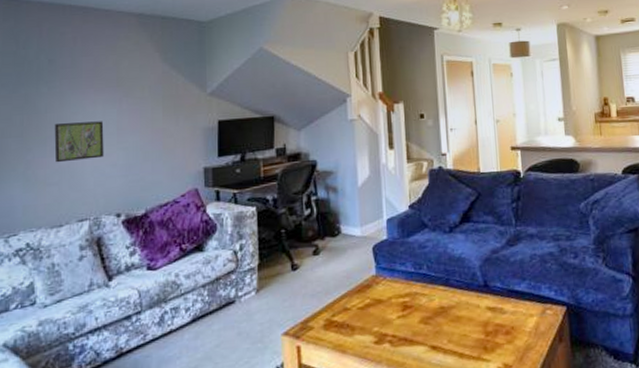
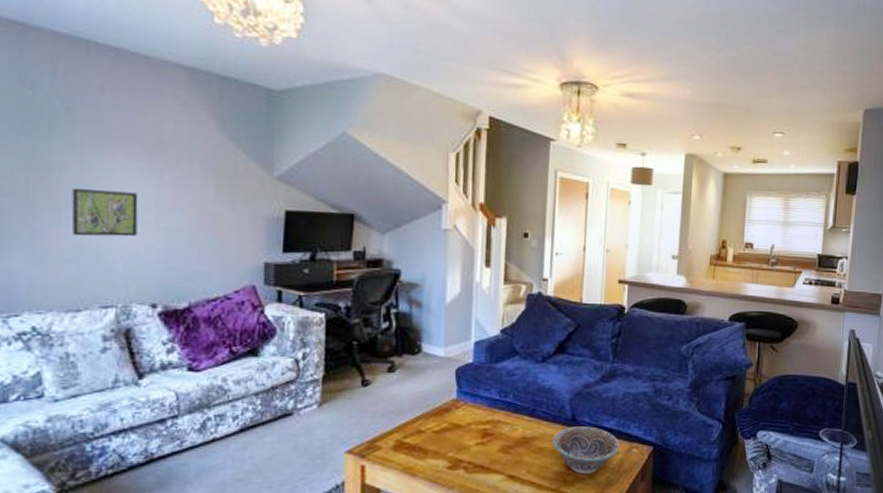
decorative bowl: none [469,291,534,340] -> present [553,426,620,475]

